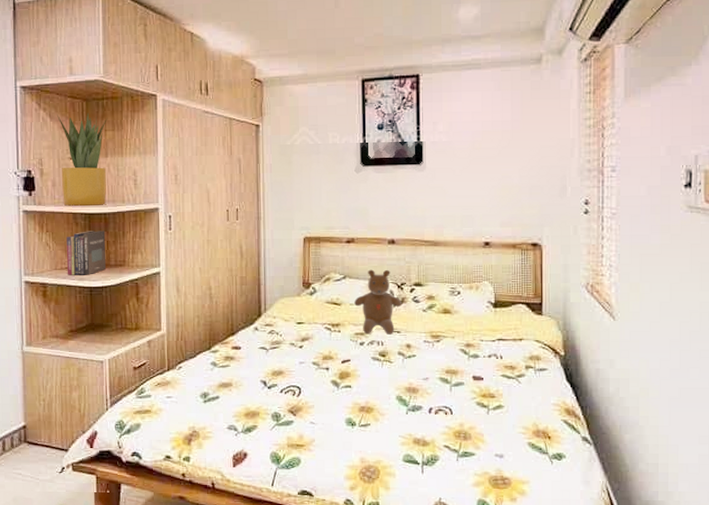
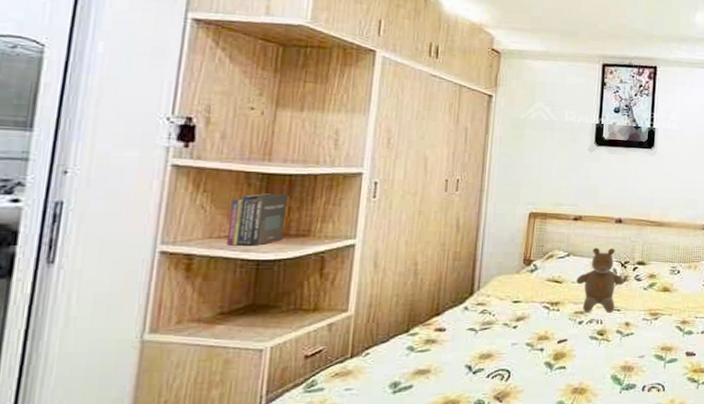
planter: present [57,113,108,207] -> none [233,57,310,165]

